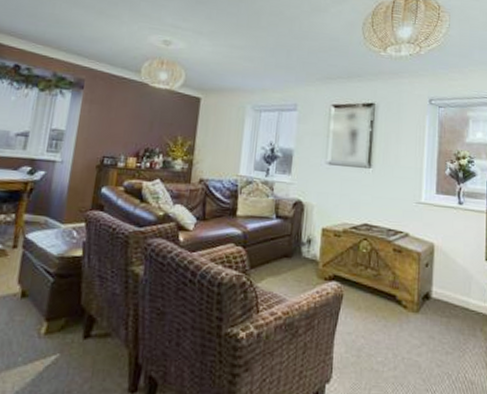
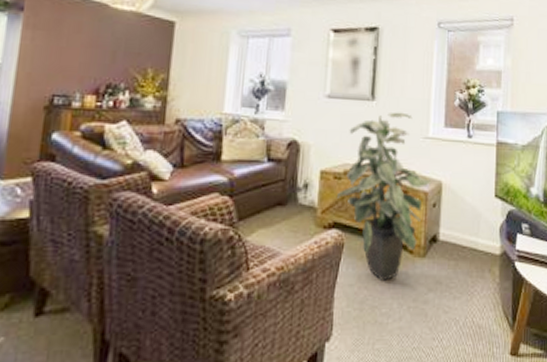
indoor plant: none [337,178,425,333] -> present [337,112,432,282]

